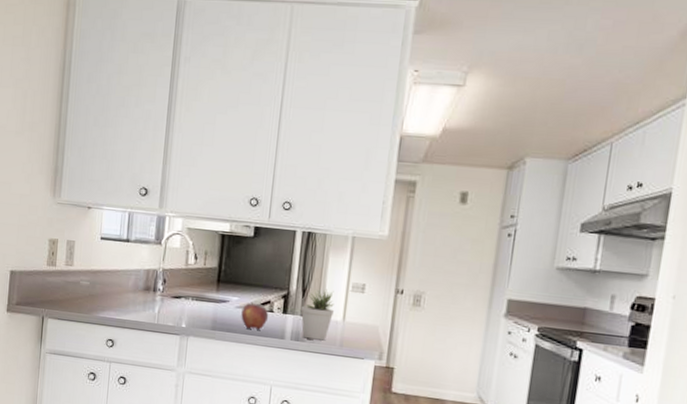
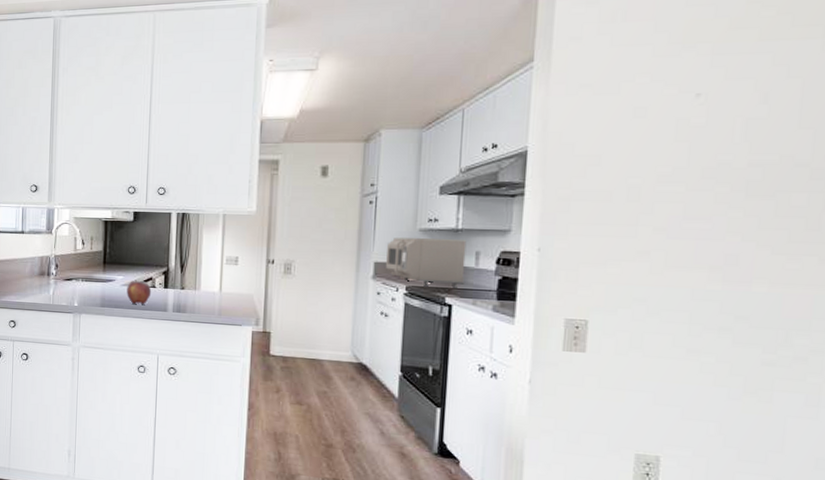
potted plant: present [300,289,335,341] -> none [180,263,212,311]
microwave: none [519,274,603,332] -> present [386,237,467,288]

